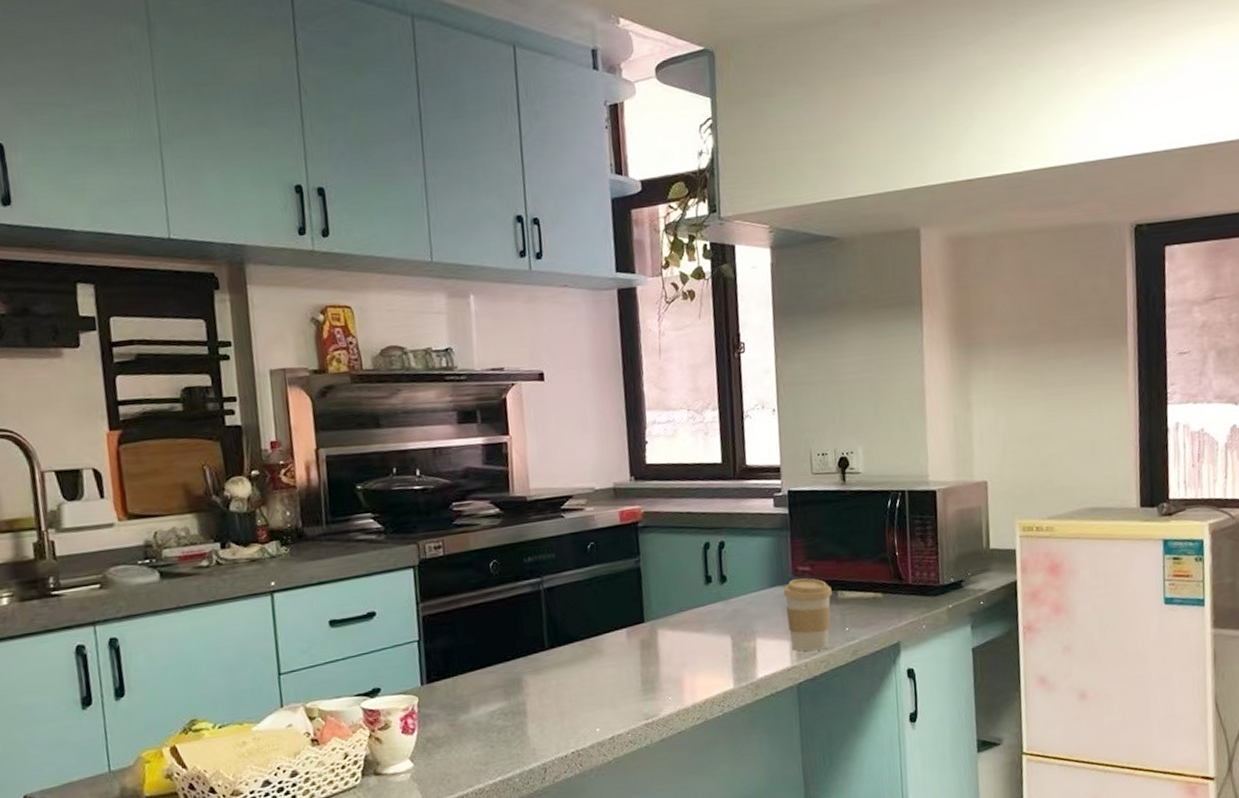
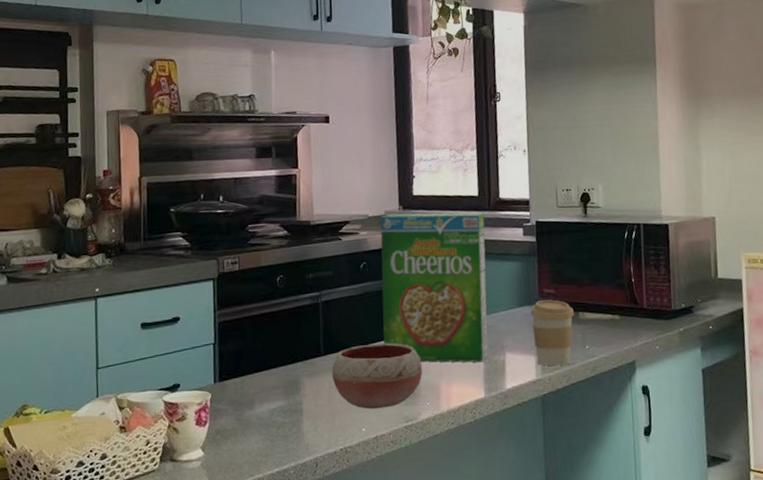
bowl: none [558,632,663,707] -> present [332,343,423,409]
cereal box: none [609,481,737,653] -> present [380,212,489,363]

